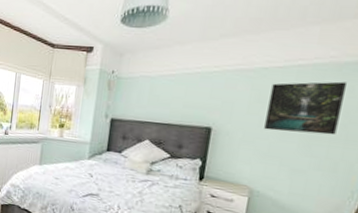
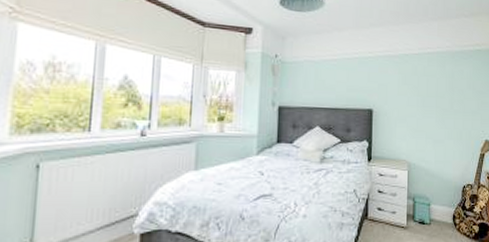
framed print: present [264,81,348,135] -> none [412,66,459,109]

